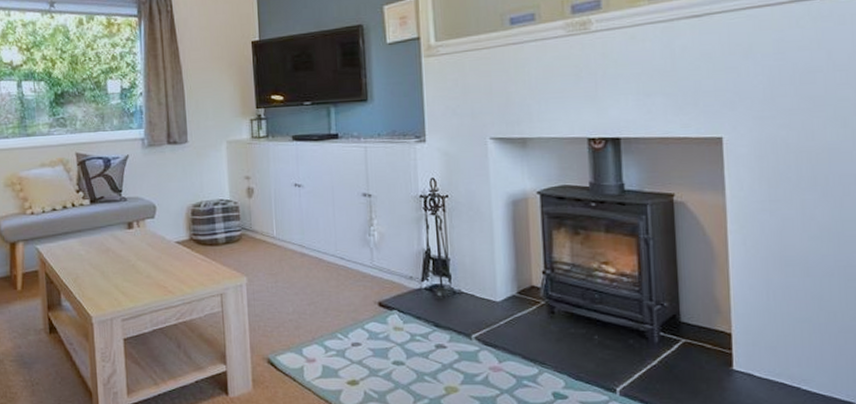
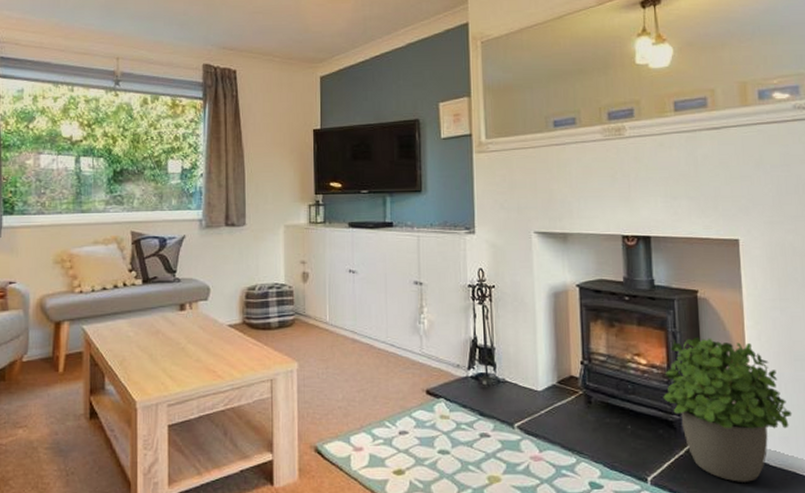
potted plant: none [634,243,781,393] -> present [663,336,792,482]

